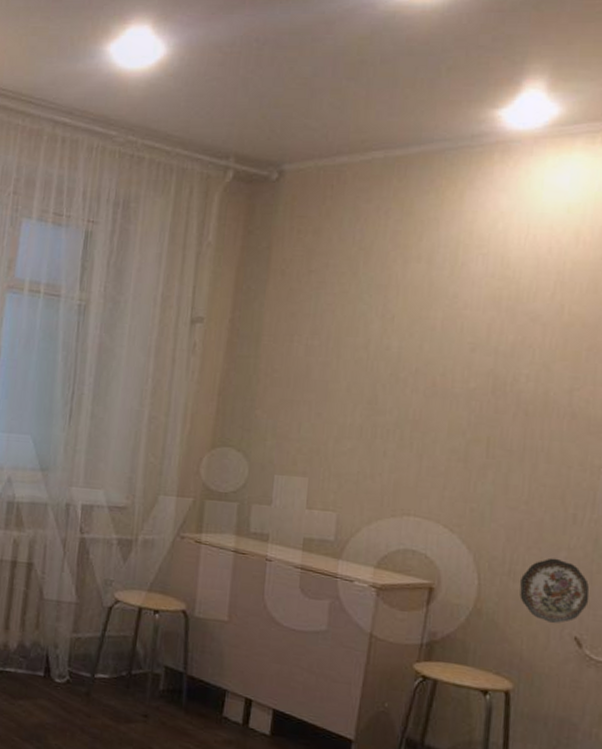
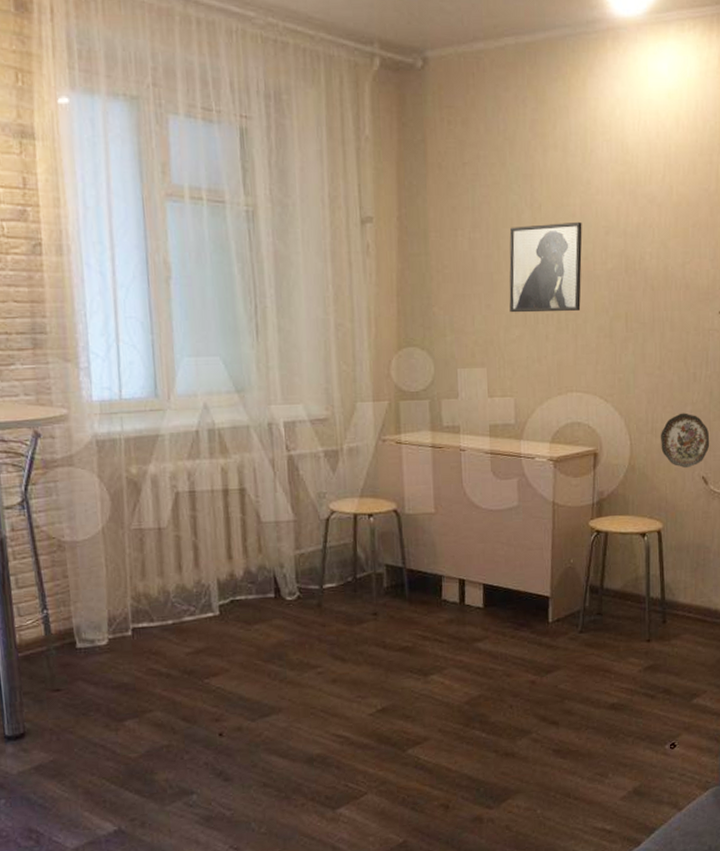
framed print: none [343,335,442,429] -> present [509,221,582,313]

